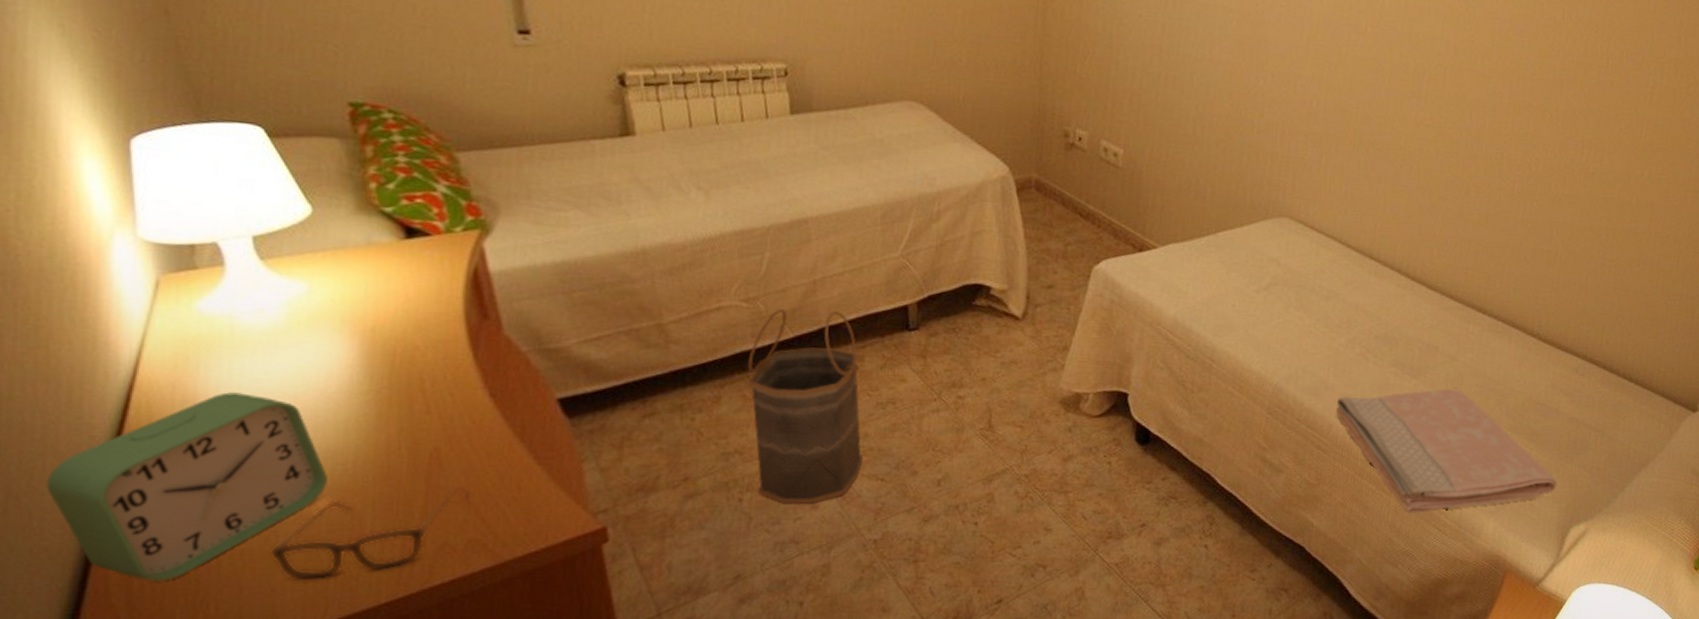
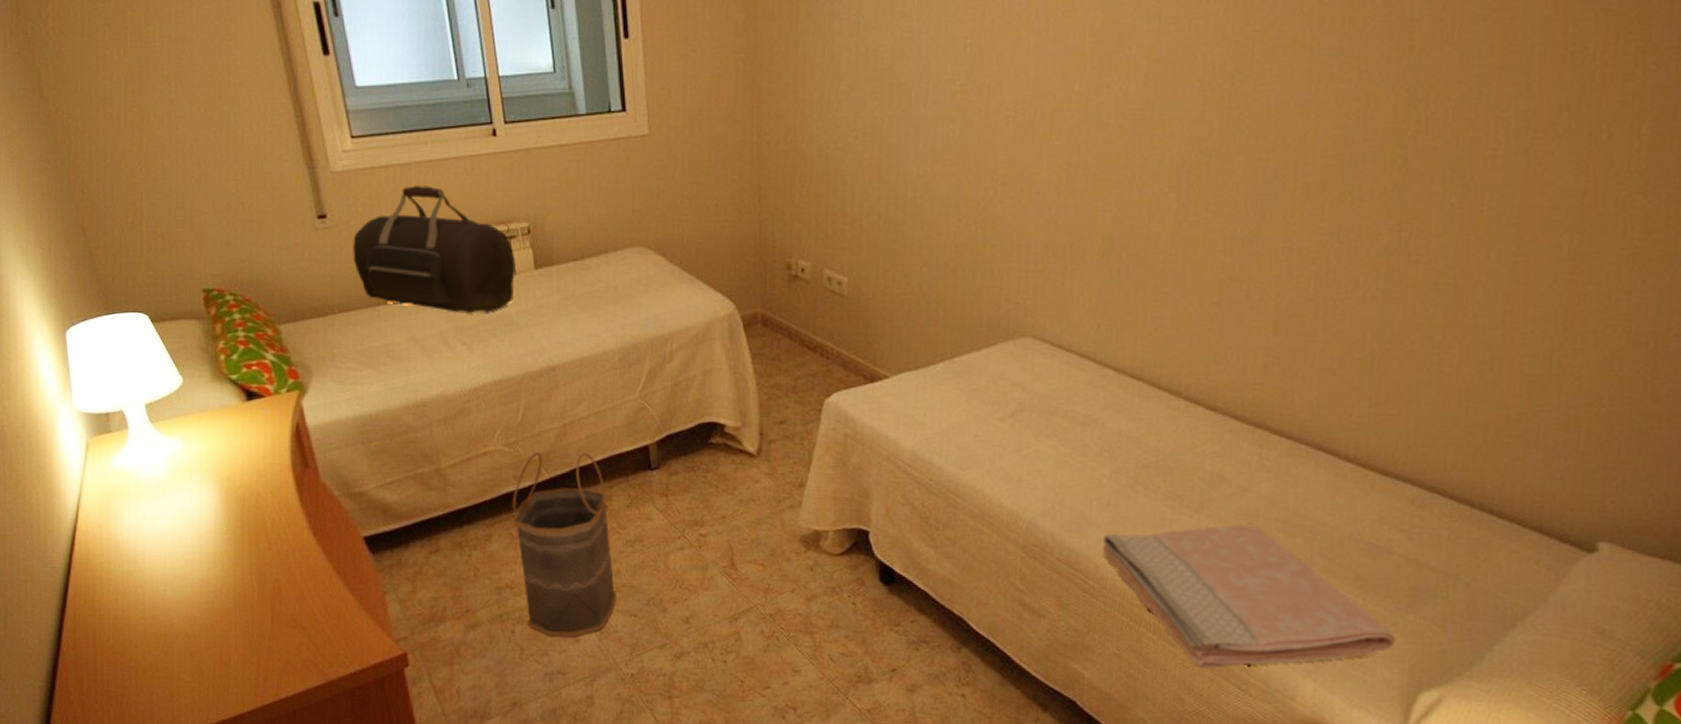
alarm clock: present [46,392,327,581] -> none [28,532,203,684]
eyeglasses: present [270,486,470,581] -> none [168,613,303,690]
duffel bag: none [563,9,768,156] -> present [353,186,515,314]

